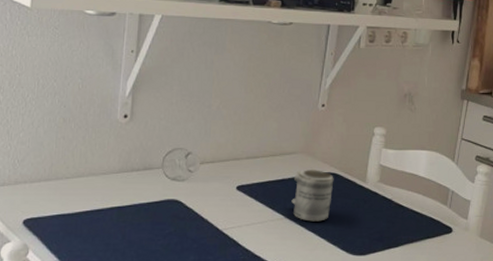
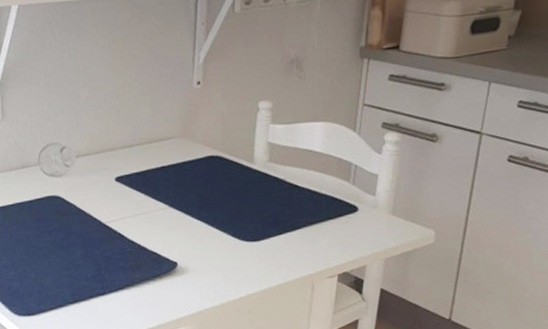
mug: present [291,170,334,222] -> none [173,154,218,209]

